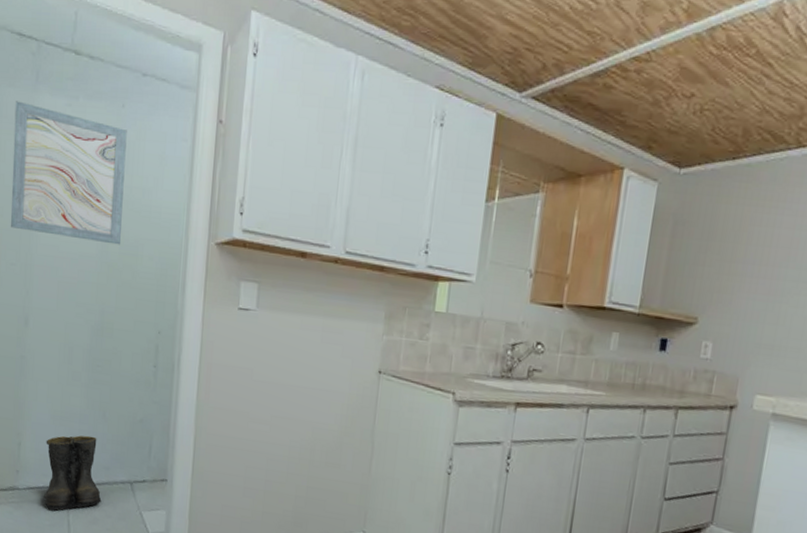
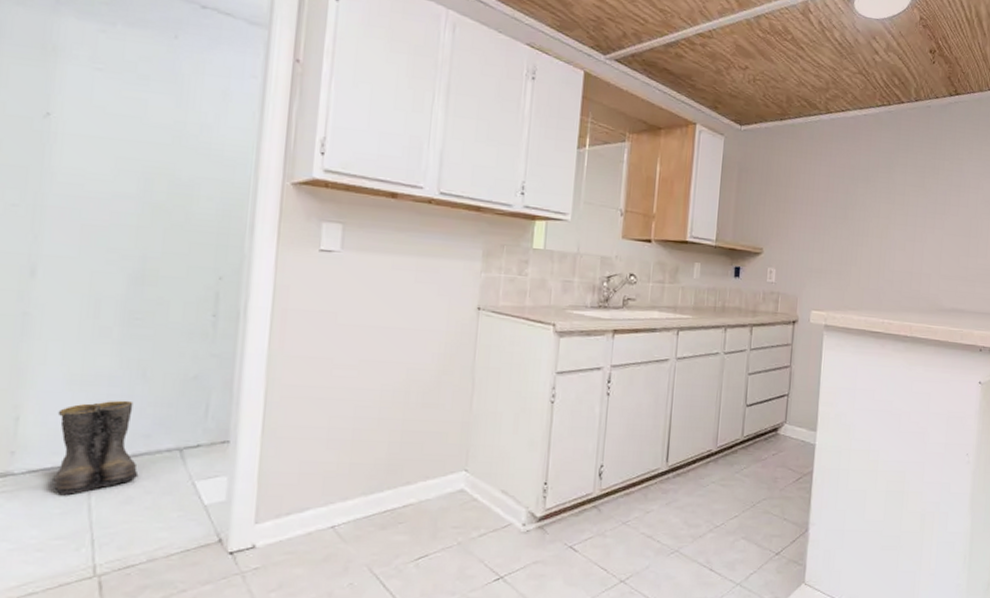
wall art: present [10,101,127,245] -> none [13,21,181,184]

